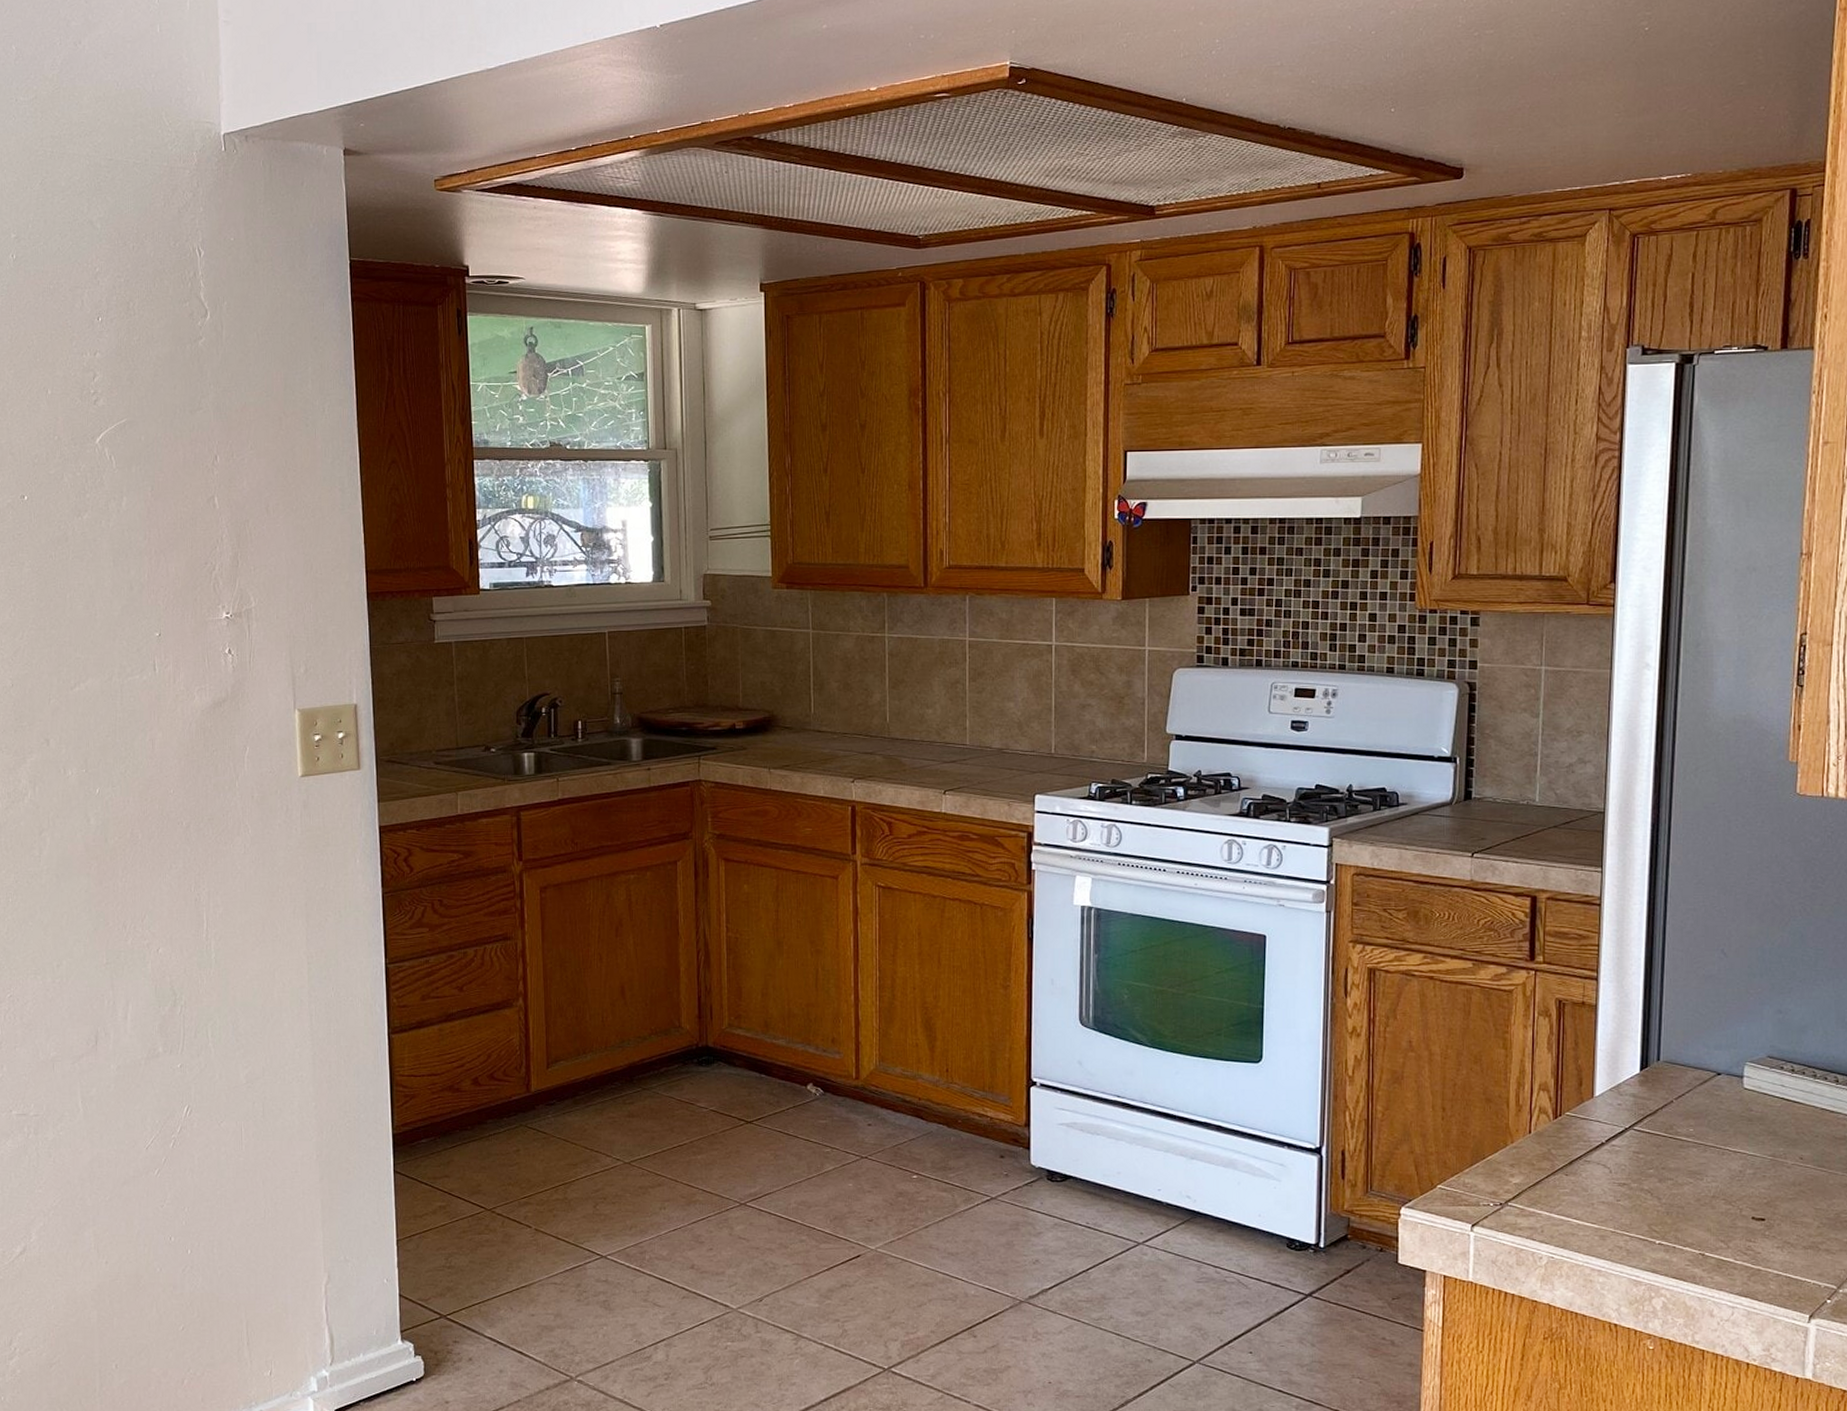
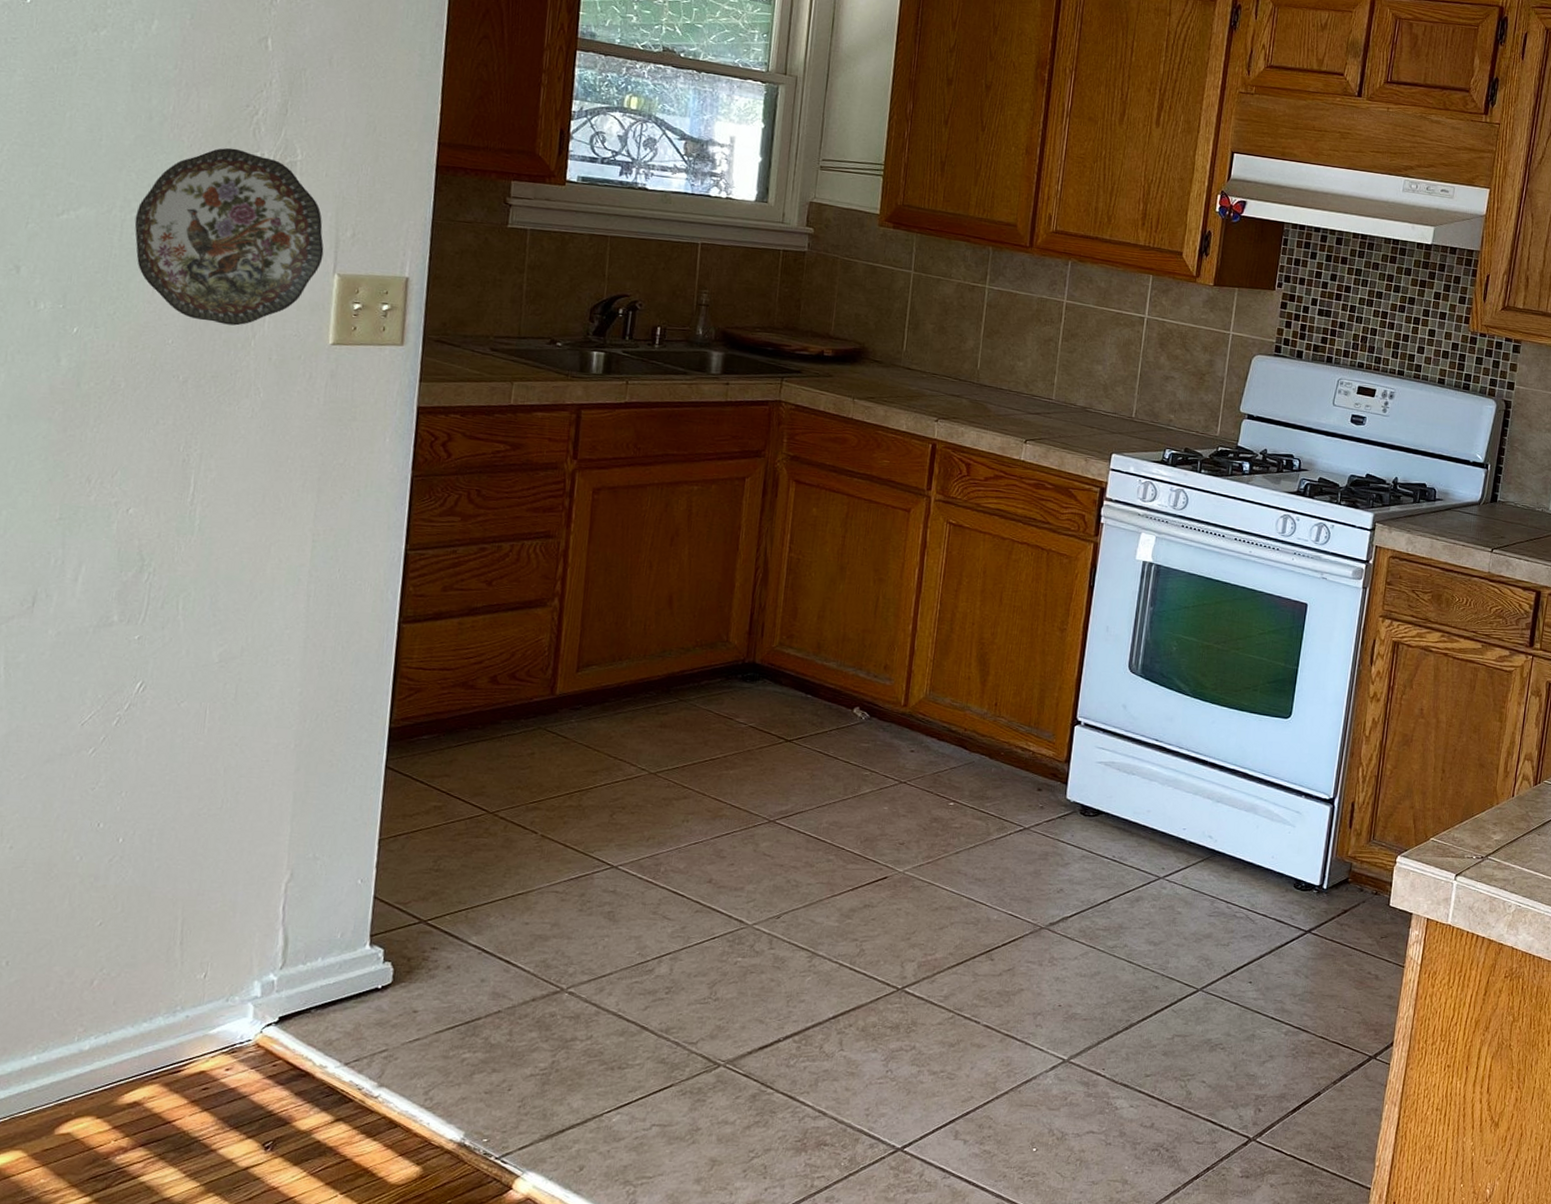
decorative plate: none [131,605,284,770] -> present [134,147,324,326]

